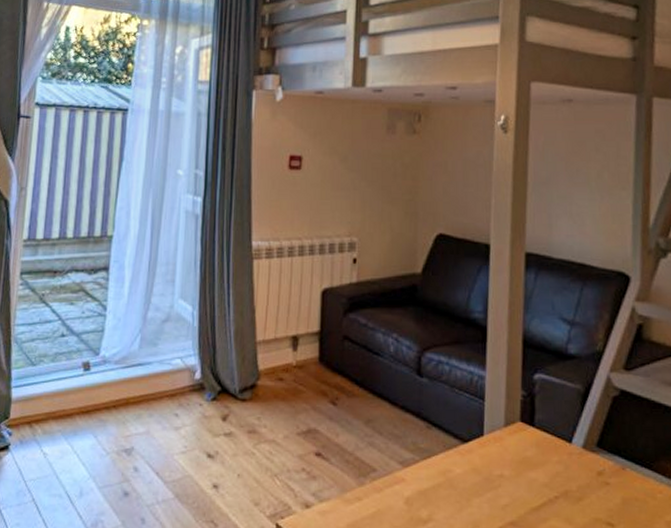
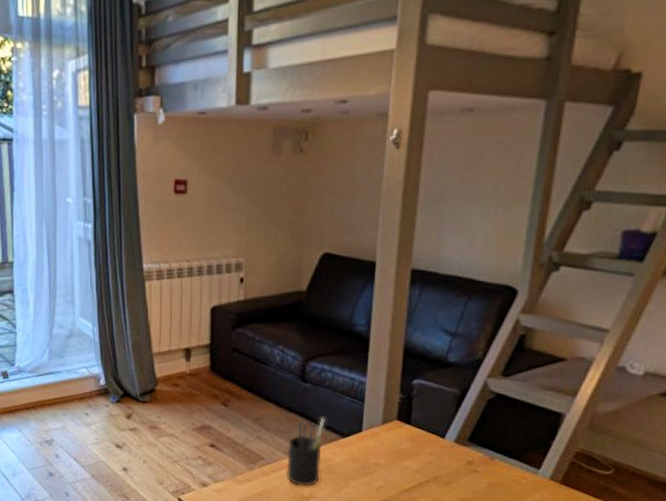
pen holder: none [401,418,444,505] -> present [286,417,326,486]

